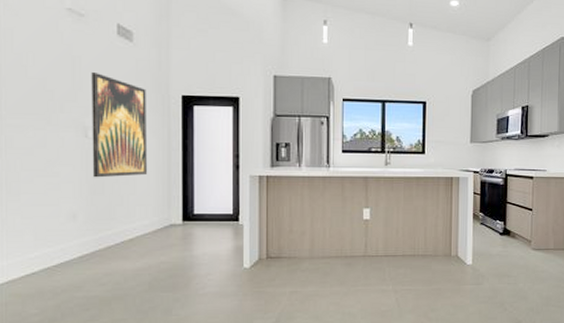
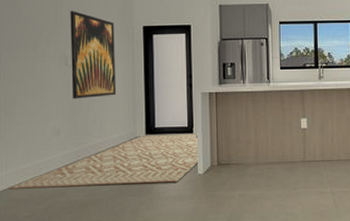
rug: none [10,221,246,282] -> present [8,133,200,190]

